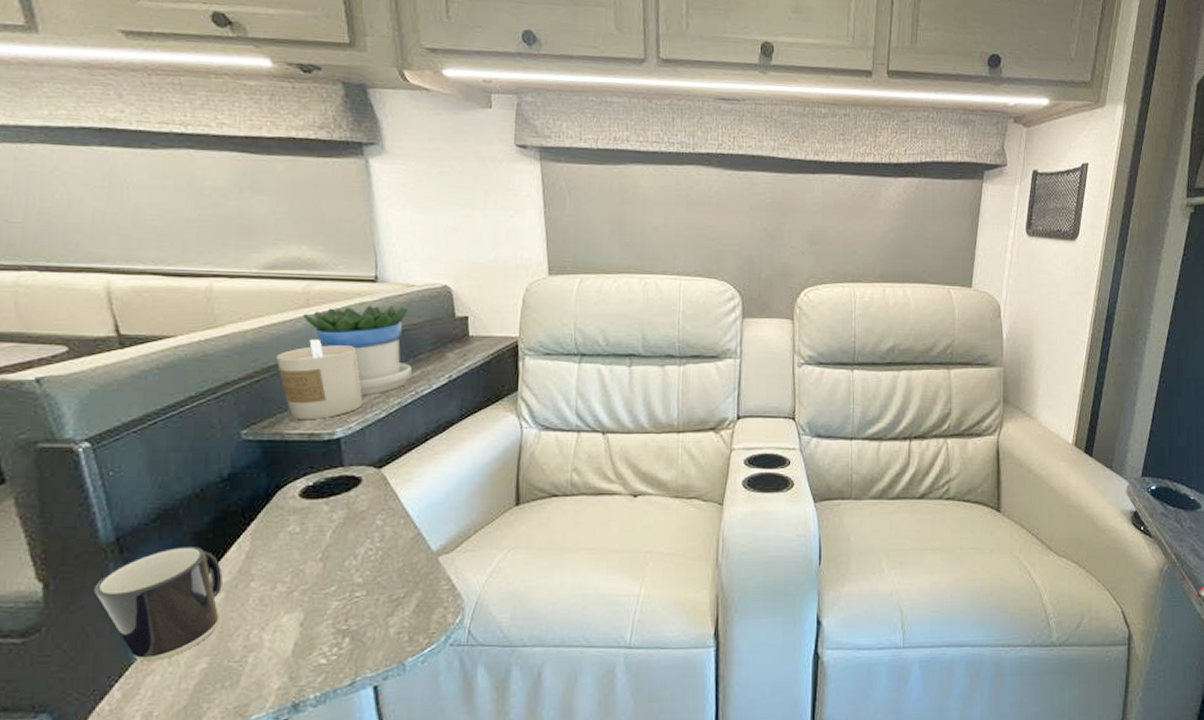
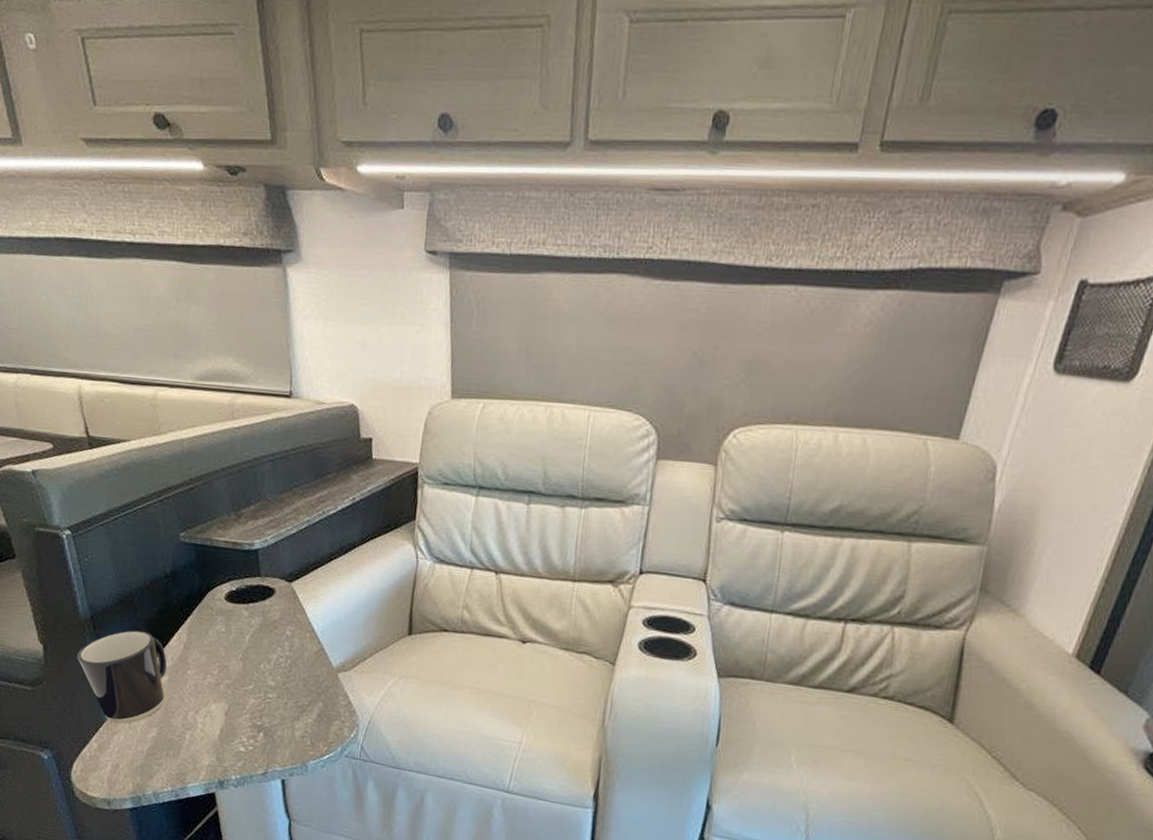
candle: present [276,339,364,419] -> none [207,451,278,530]
flowerpot: present [303,305,413,395] -> none [229,421,321,511]

